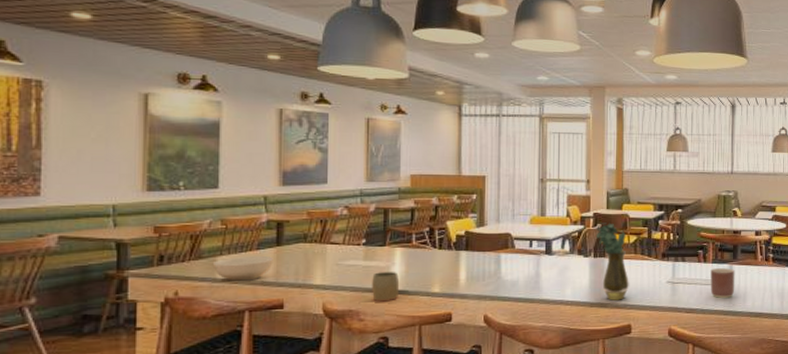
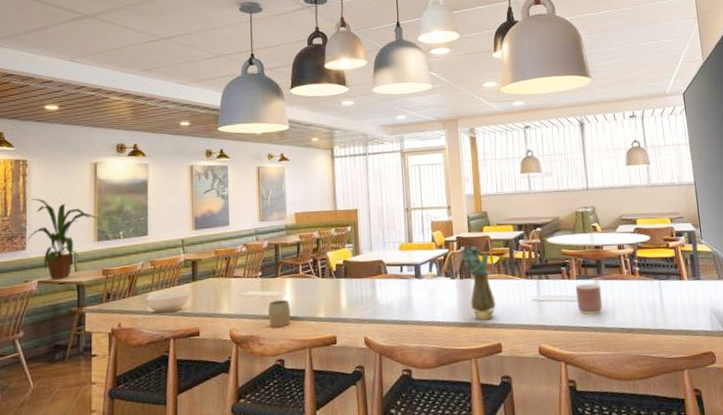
house plant: none [39,130,148,236] -> present [25,198,98,280]

